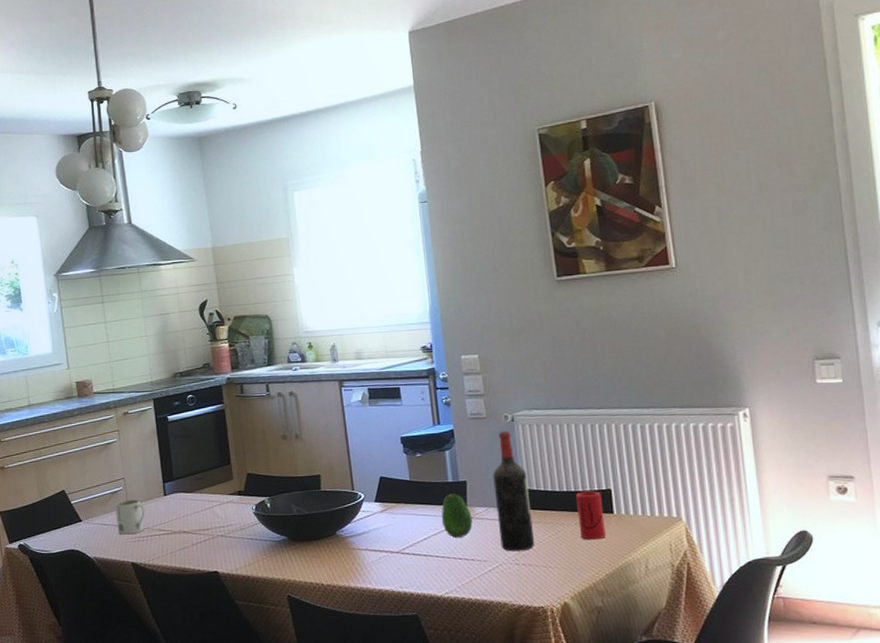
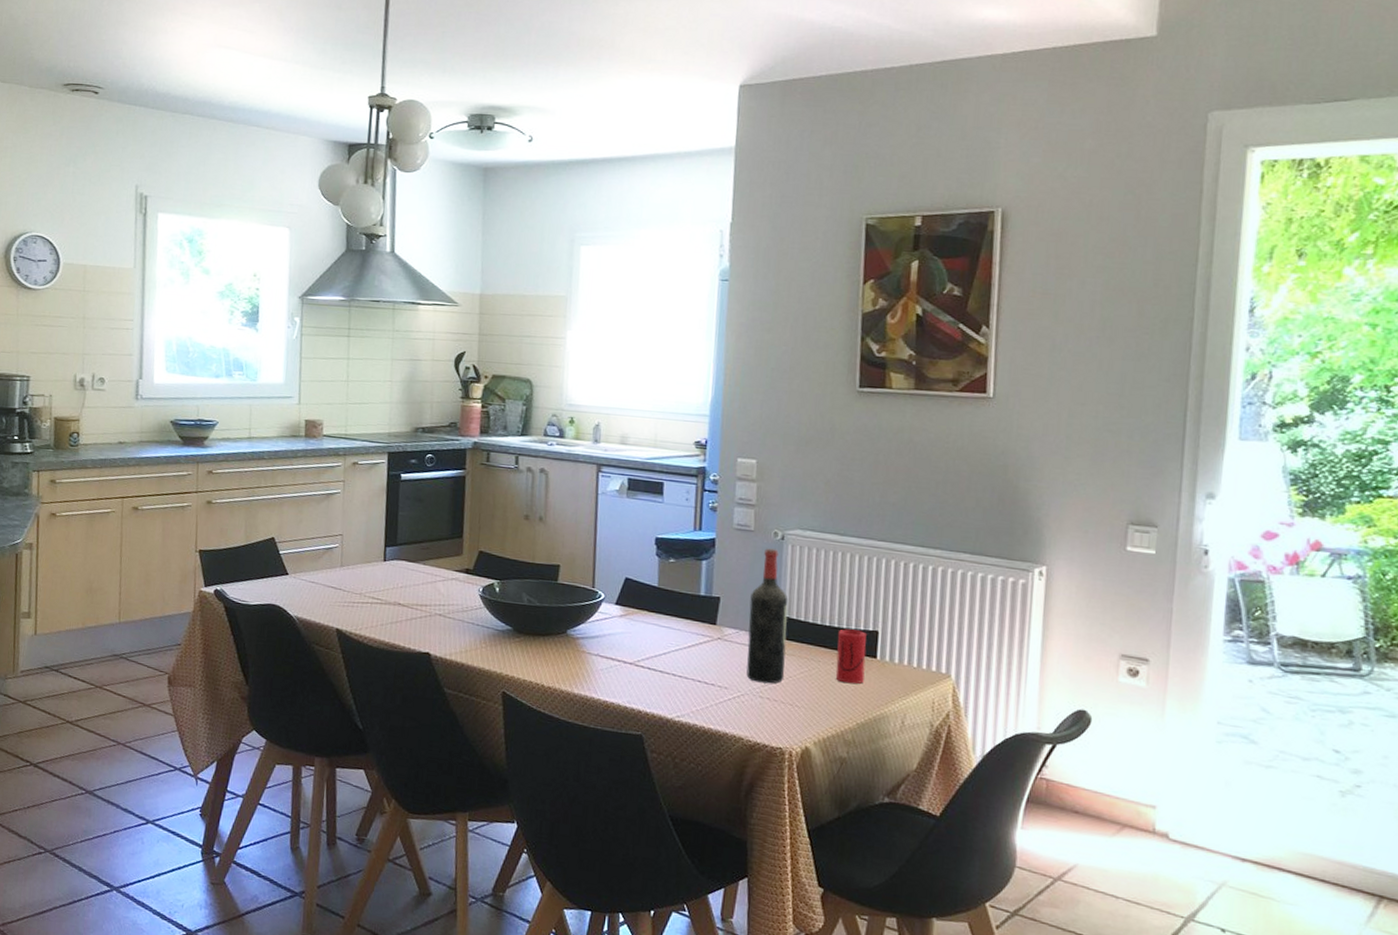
mug: present [115,499,146,535] -> none [326,559,361,597]
fruit: present [441,493,473,539] -> none [685,608,720,659]

